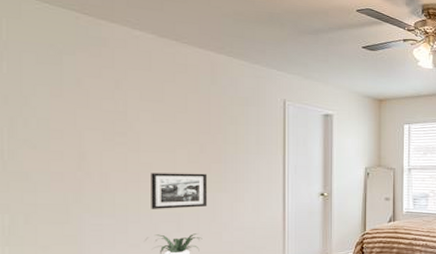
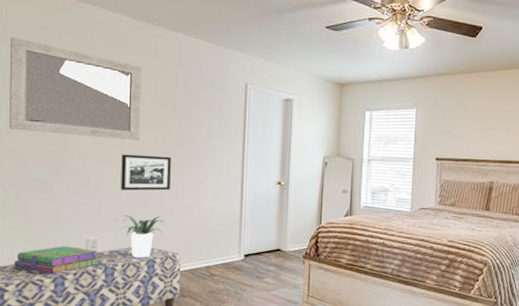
home mirror: none [12,53,172,159] -> present [9,36,142,141]

